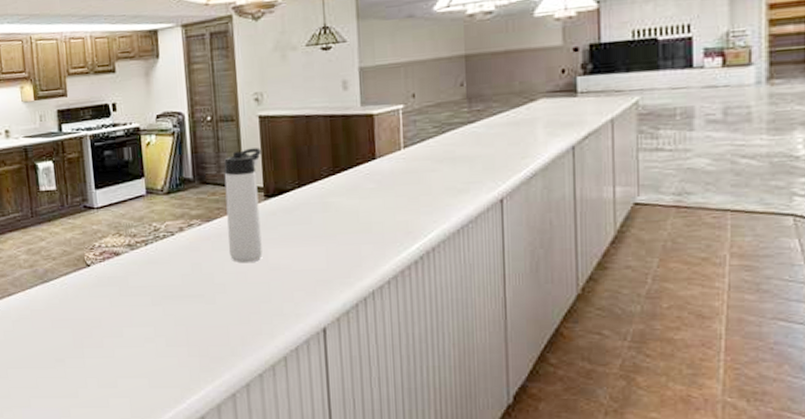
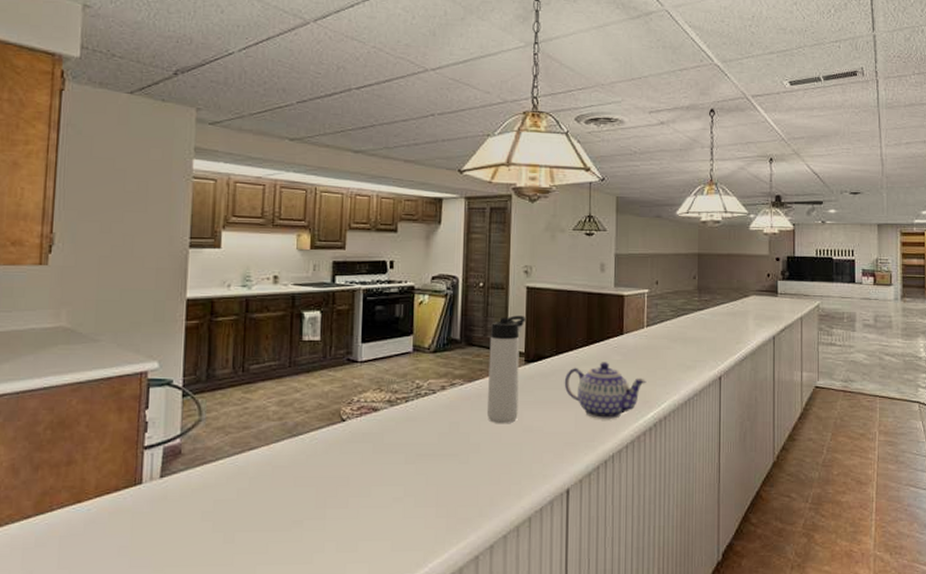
teapot: none [310,191,408,255] -> present [564,362,647,420]

